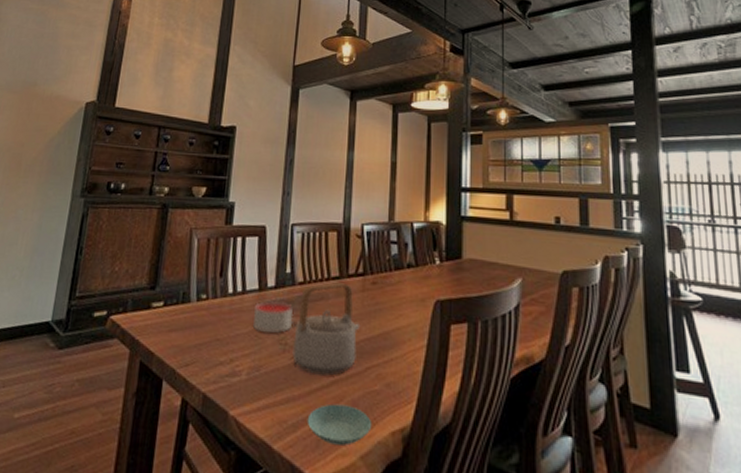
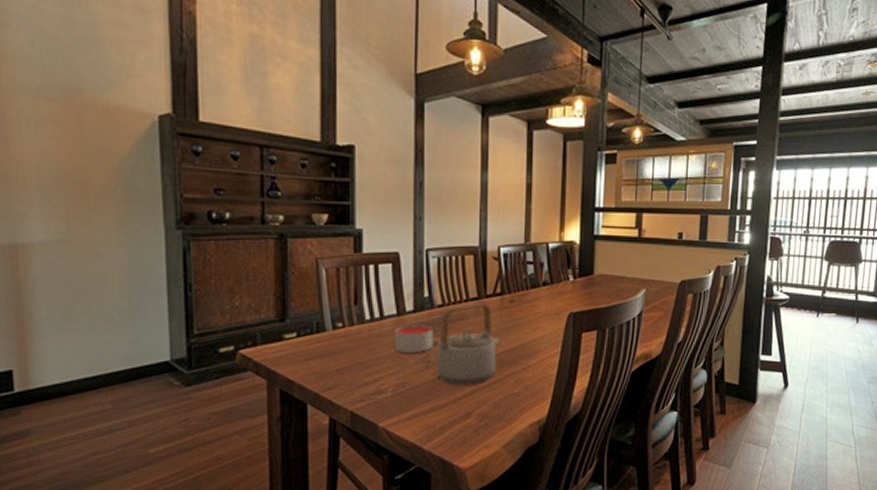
saucer: present [307,403,372,446] -> none [453,407,513,439]

